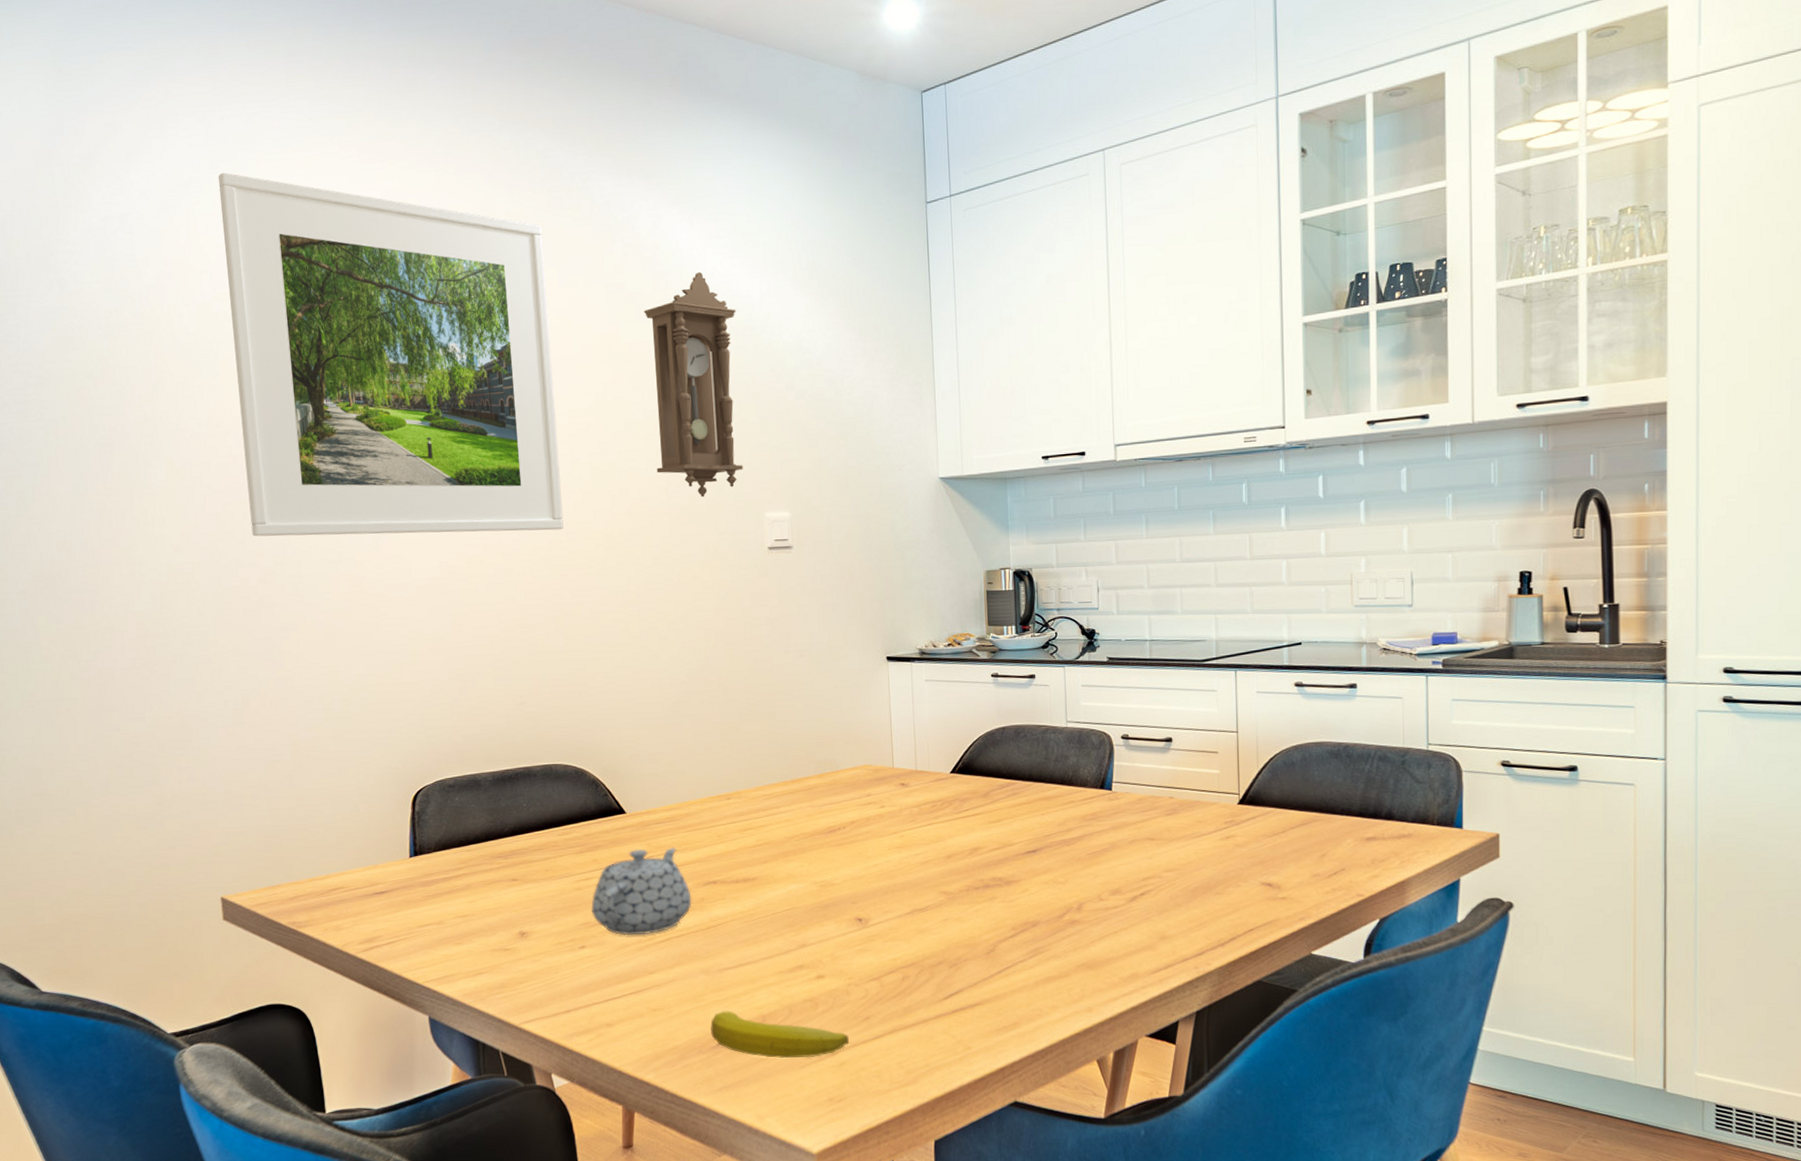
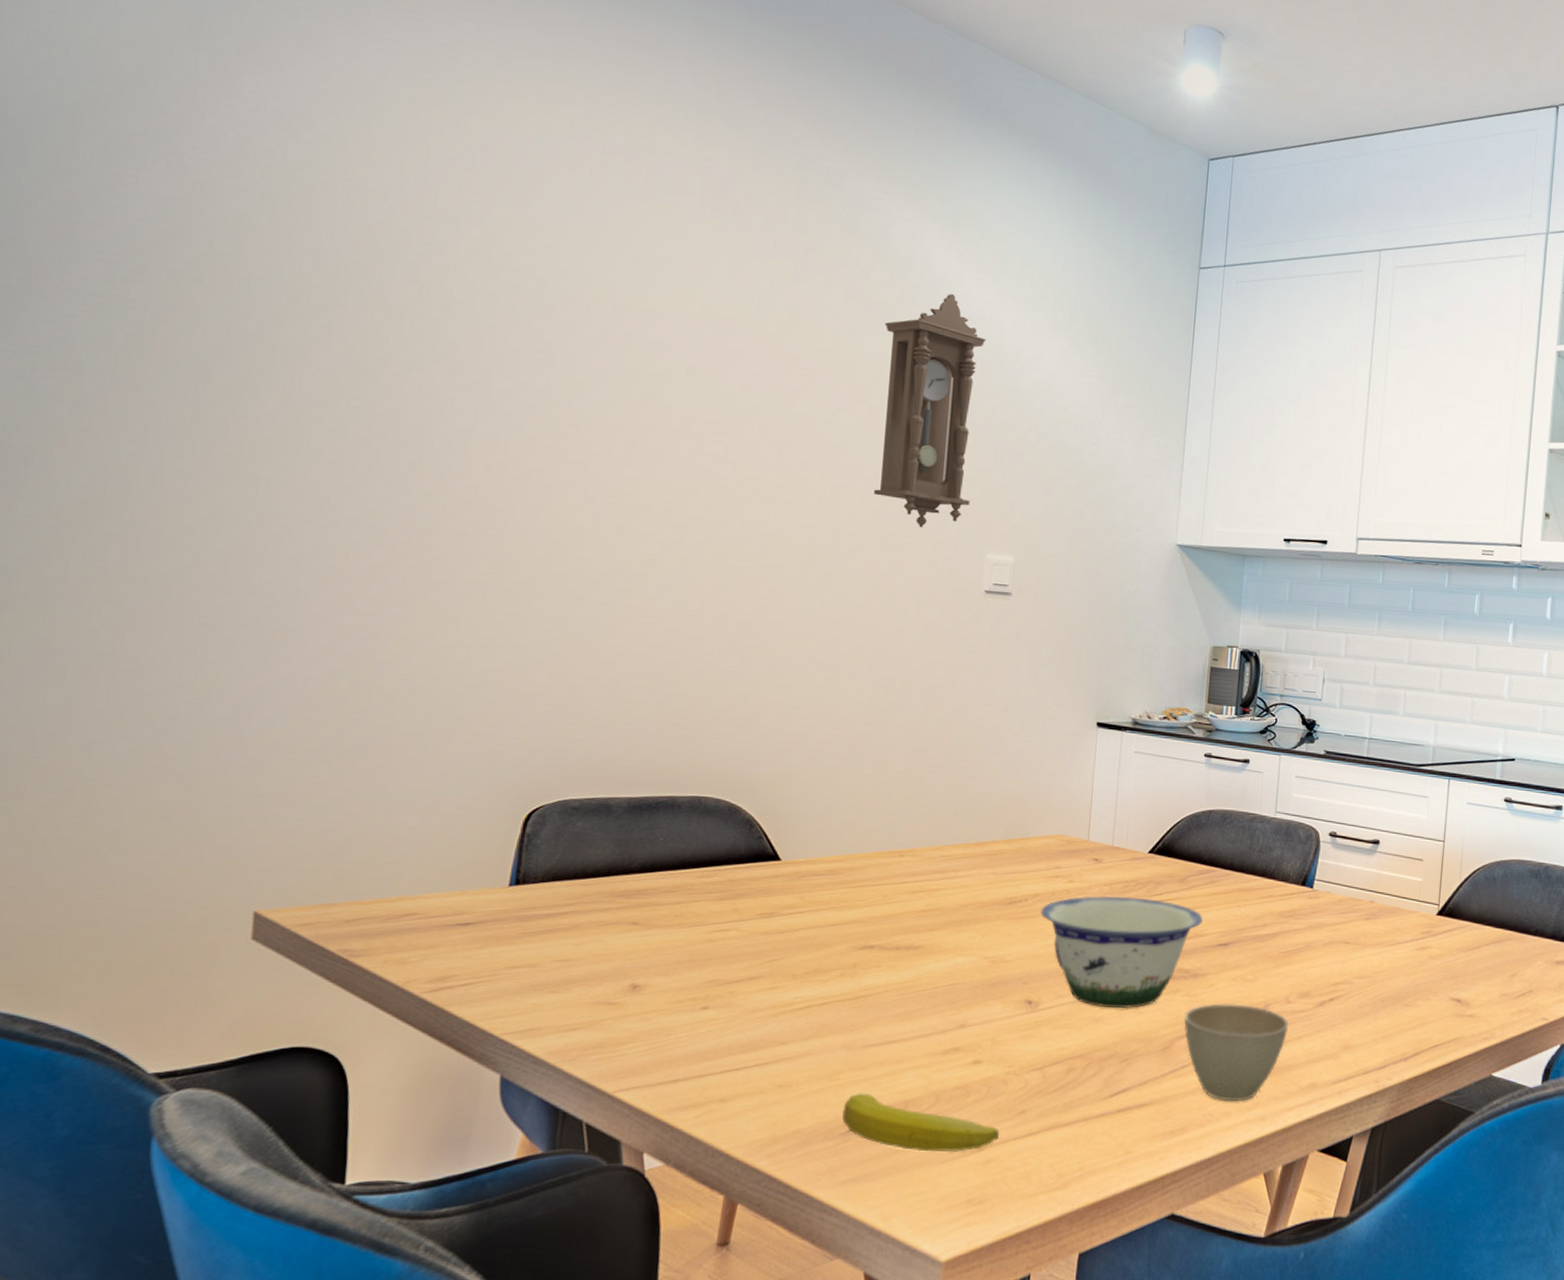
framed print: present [218,172,564,537] -> none [376,87,785,540]
teapot: present [591,847,692,935] -> none [722,901,843,999]
bowl: none [858,815,1009,919] -> present [1040,896,1203,1009]
cup: none [1004,905,1104,996] -> present [1184,1003,1289,1102]

